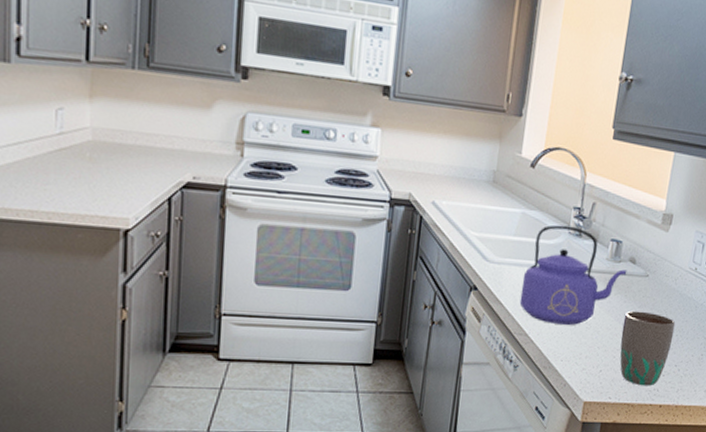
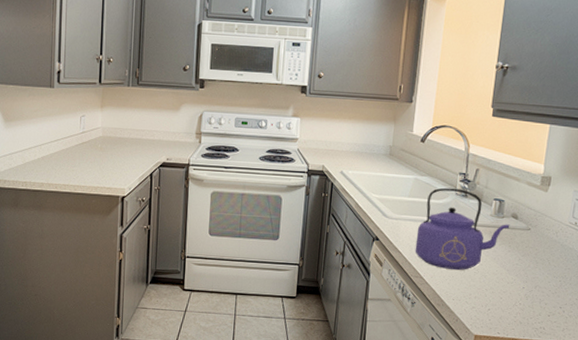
mug: present [620,310,676,386] -> none [506,259,558,325]

